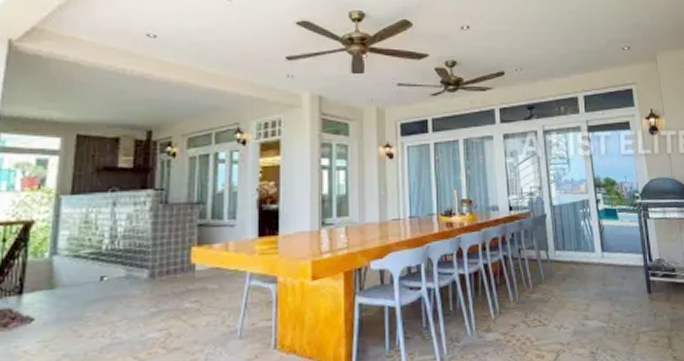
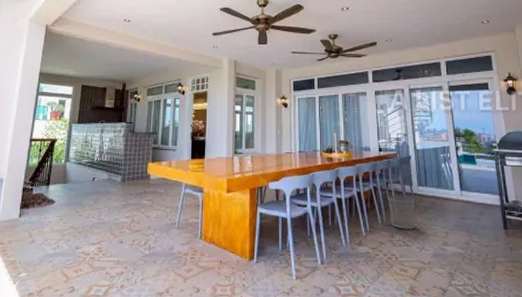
waste bin: none [520,264,553,306] -> present [388,195,416,230]

